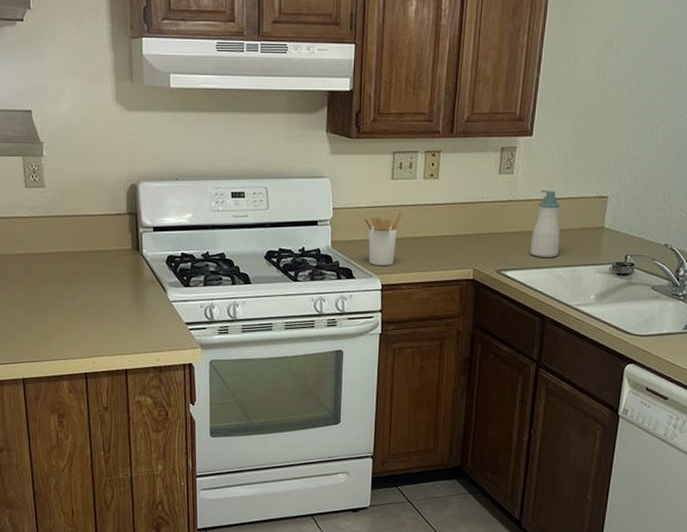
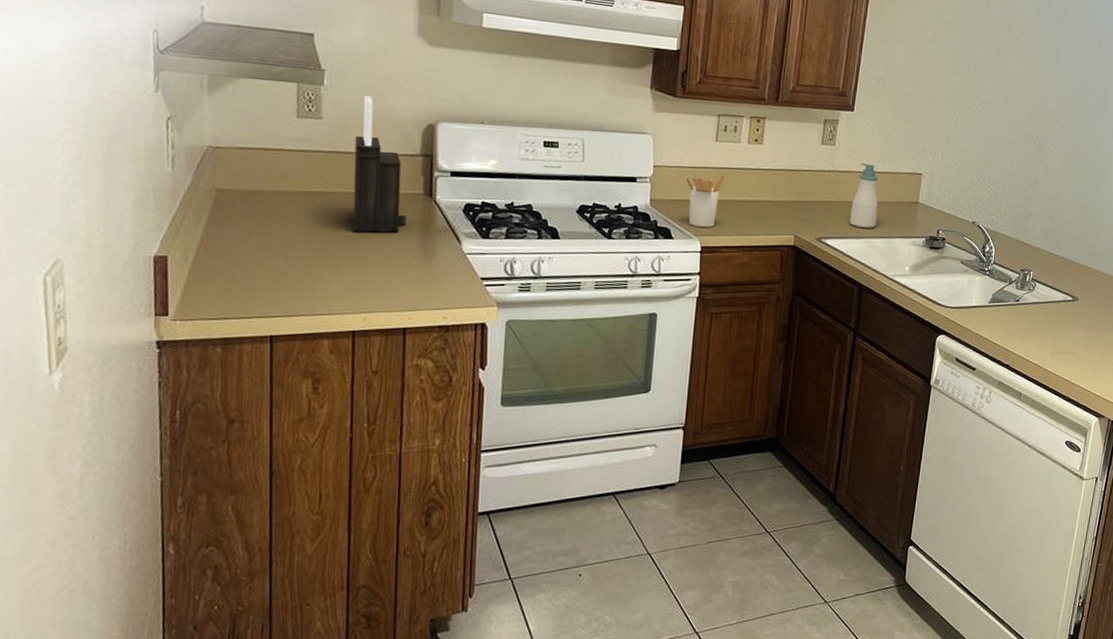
knife block: none [73,162,120,286] -> present [353,95,407,233]

